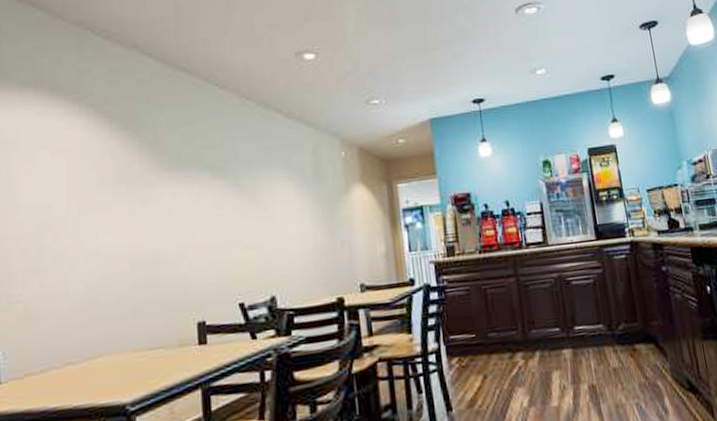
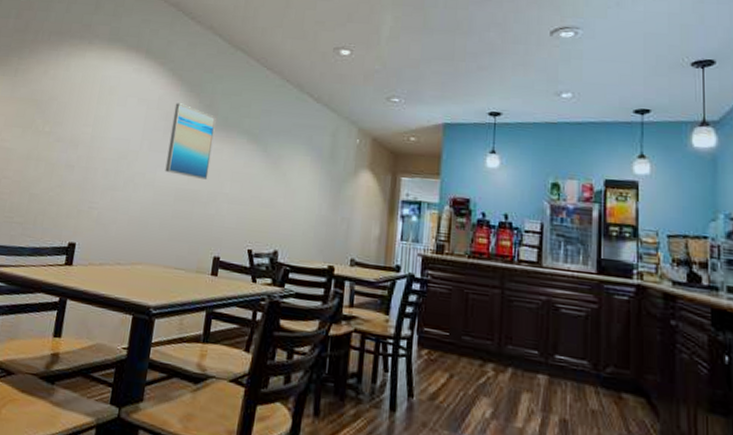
wall art: none [106,146,170,235] -> present [165,103,217,179]

